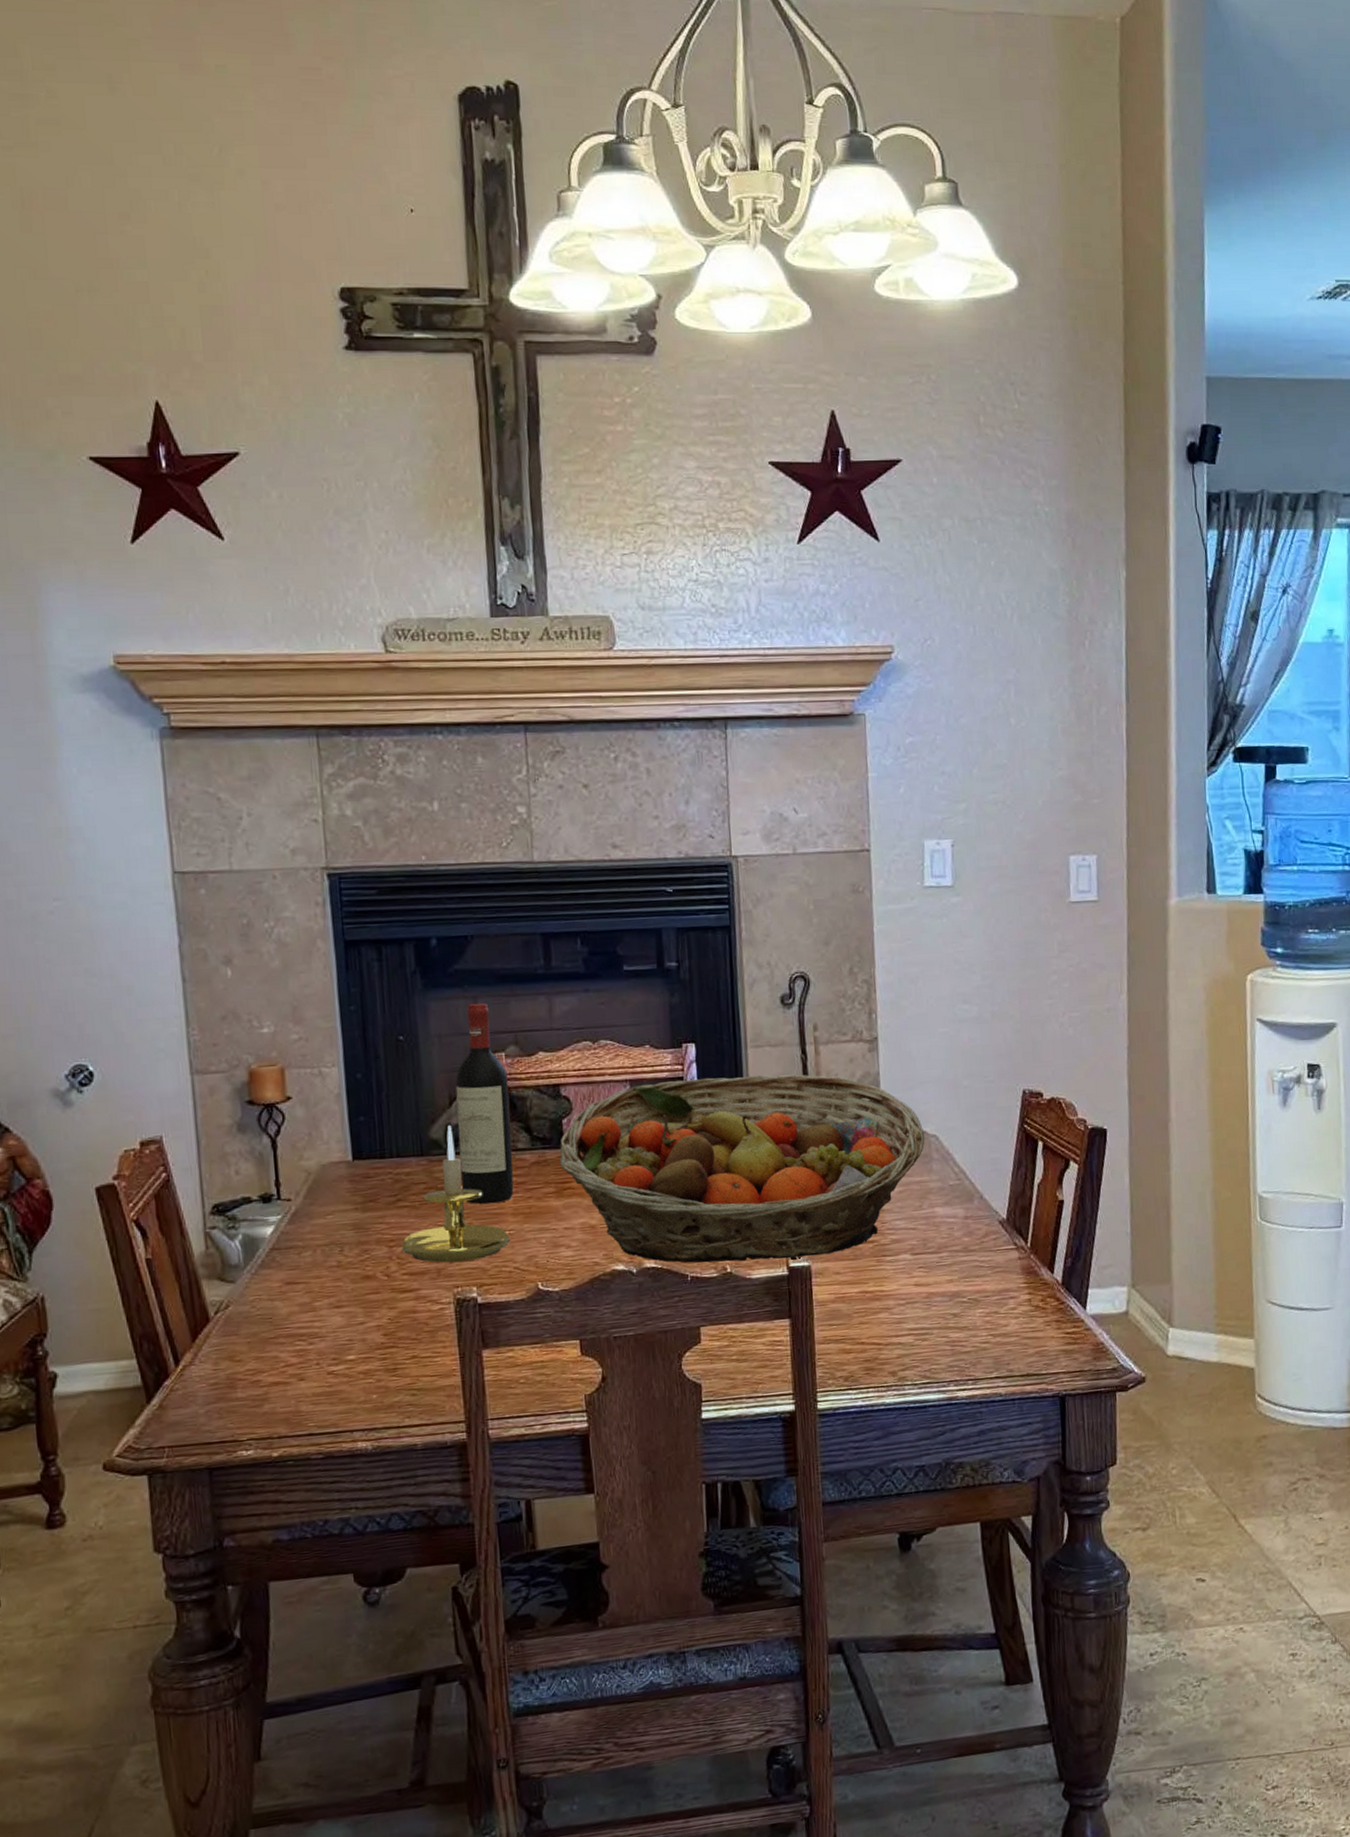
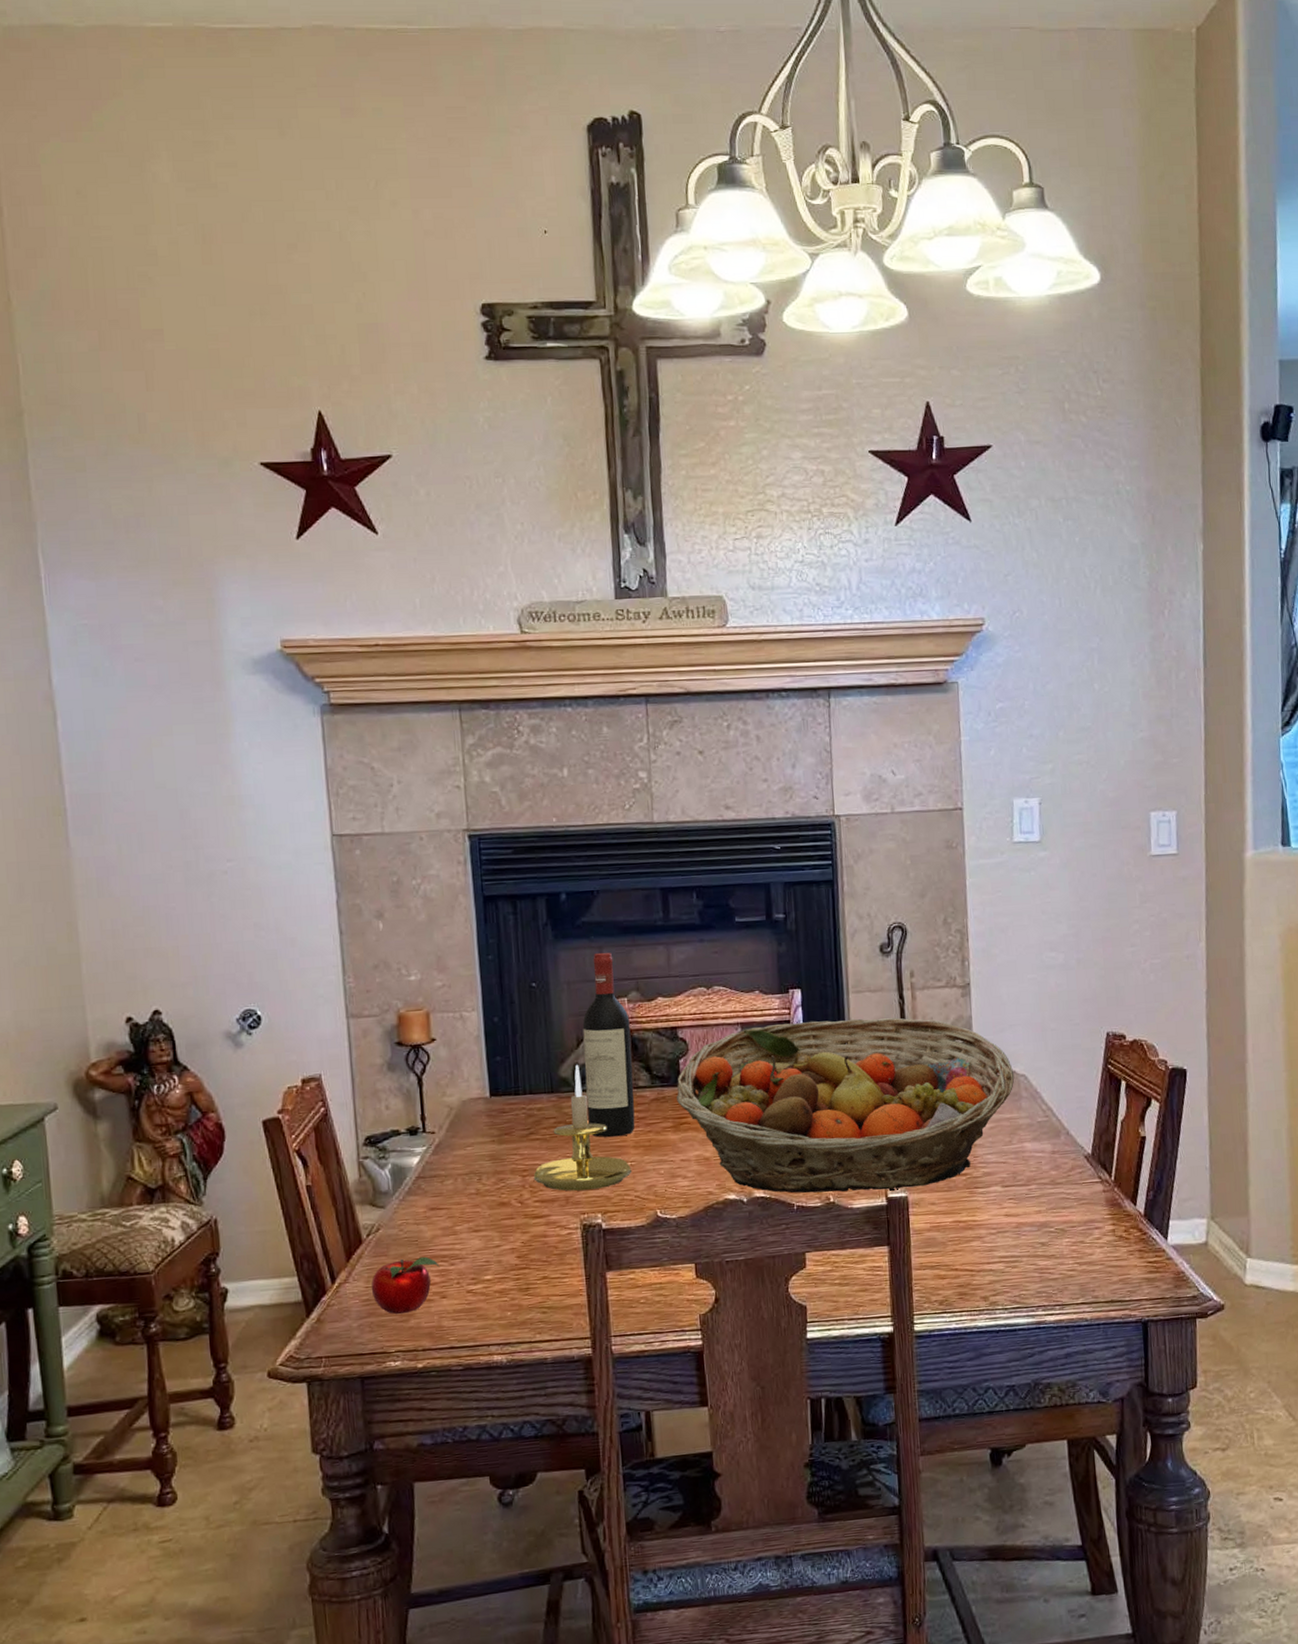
apple: none [219,1335,297,1399] -> present [371,1256,440,1314]

